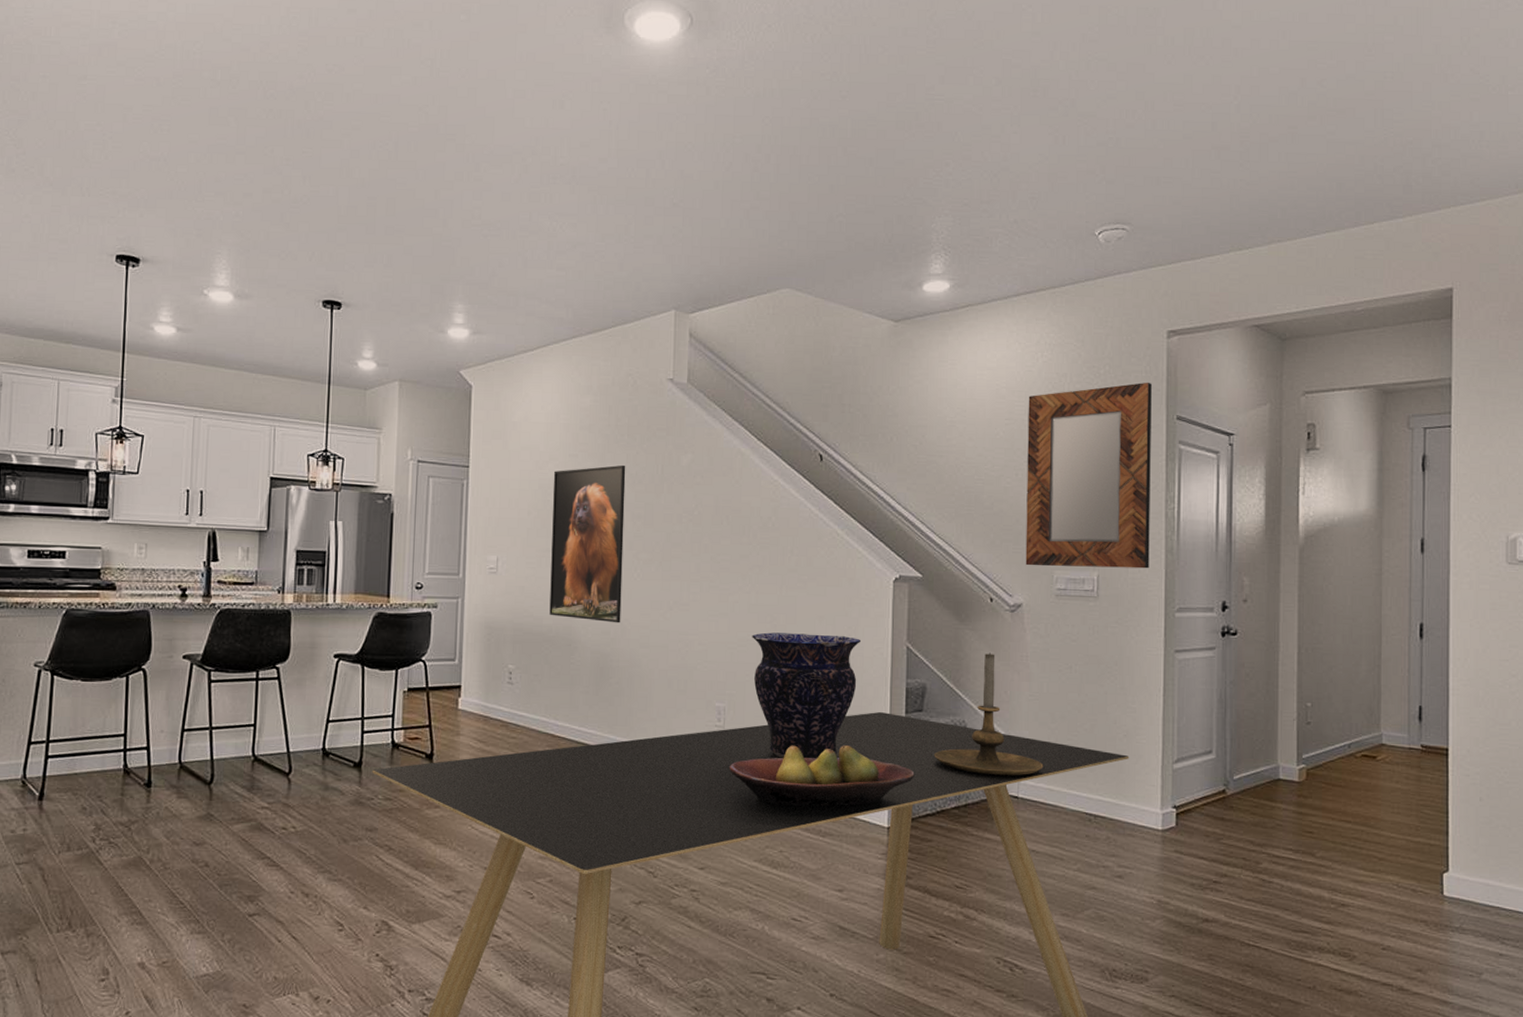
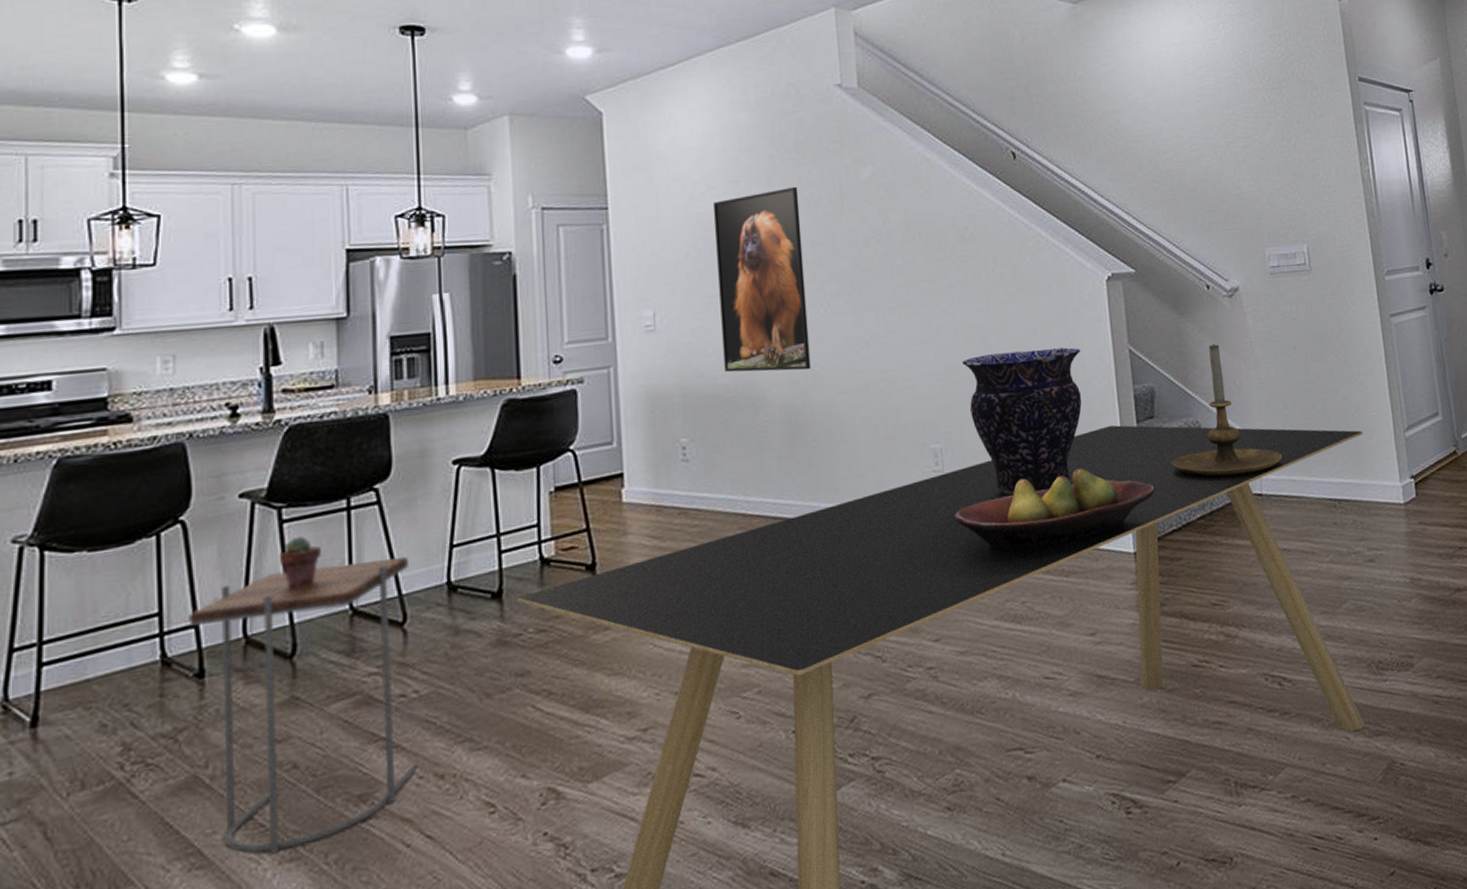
side table: none [143,719,296,926] -> present [189,557,418,855]
potted succulent: none [206,695,236,732] -> present [279,536,321,587]
home mirror: present [1025,382,1152,569] -> none [1216,45,1355,247]

